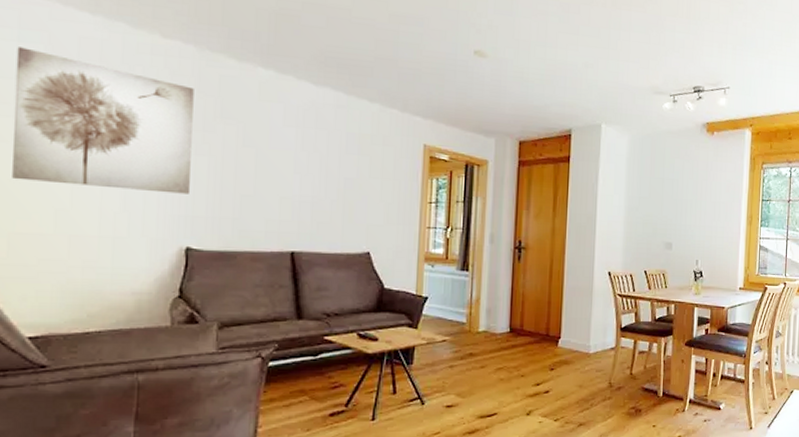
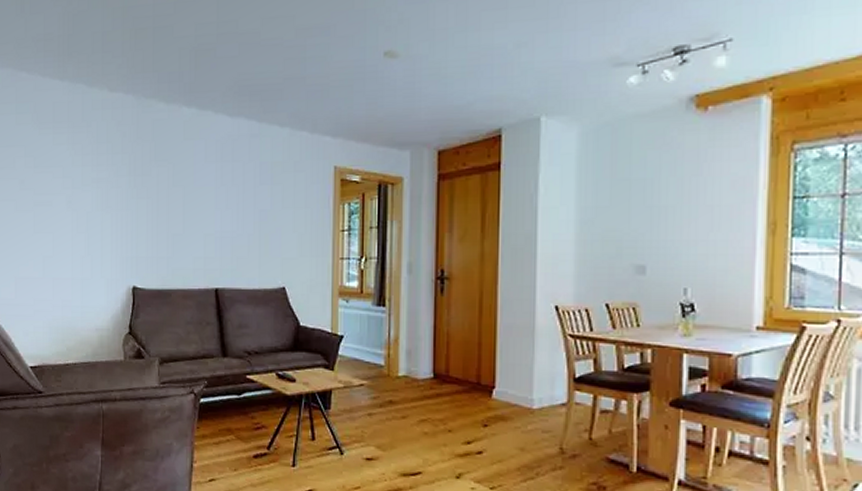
wall art: present [12,47,194,194] -> none [15,118,134,236]

